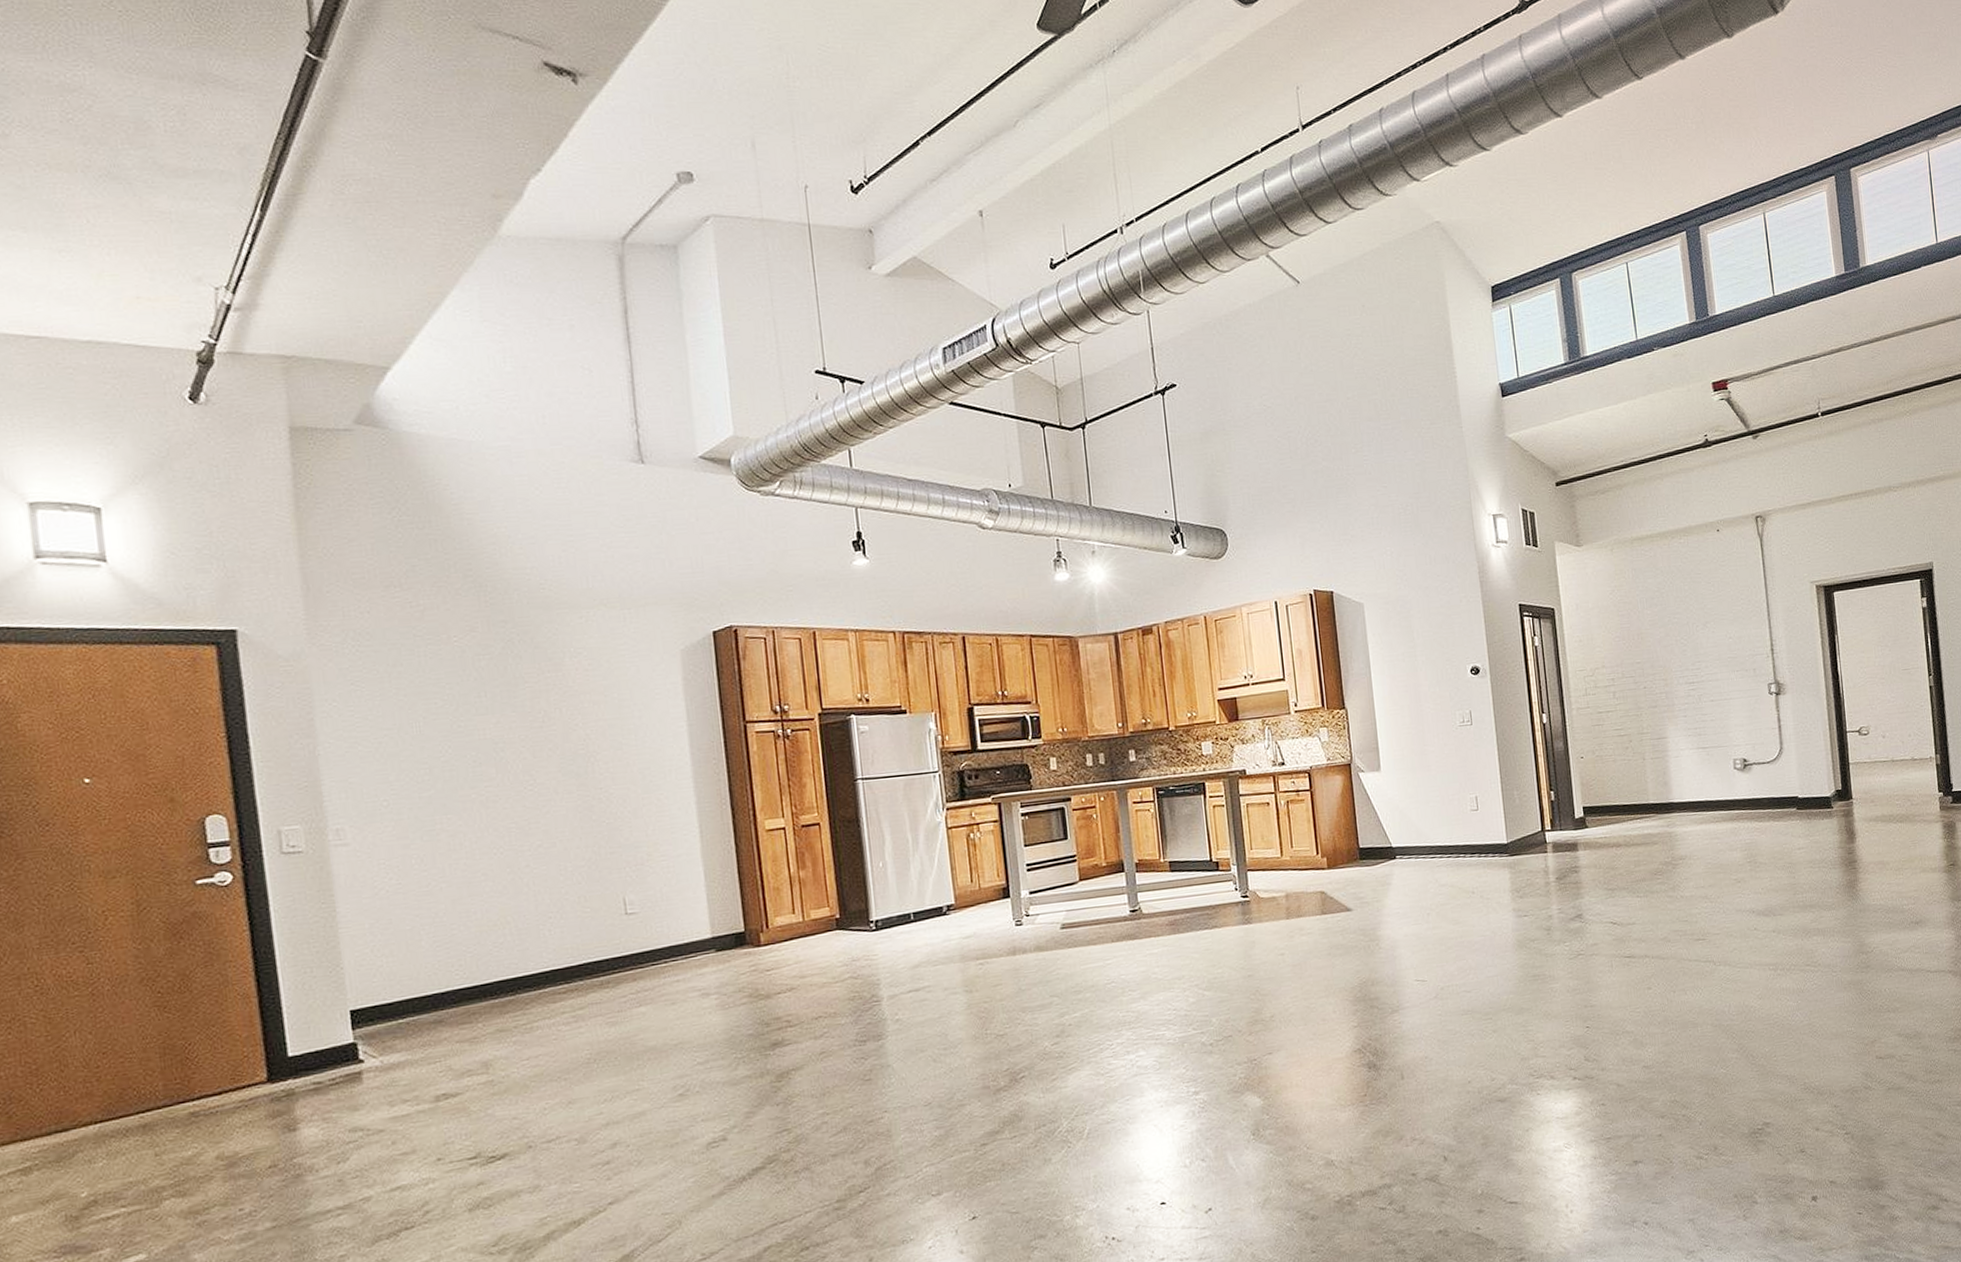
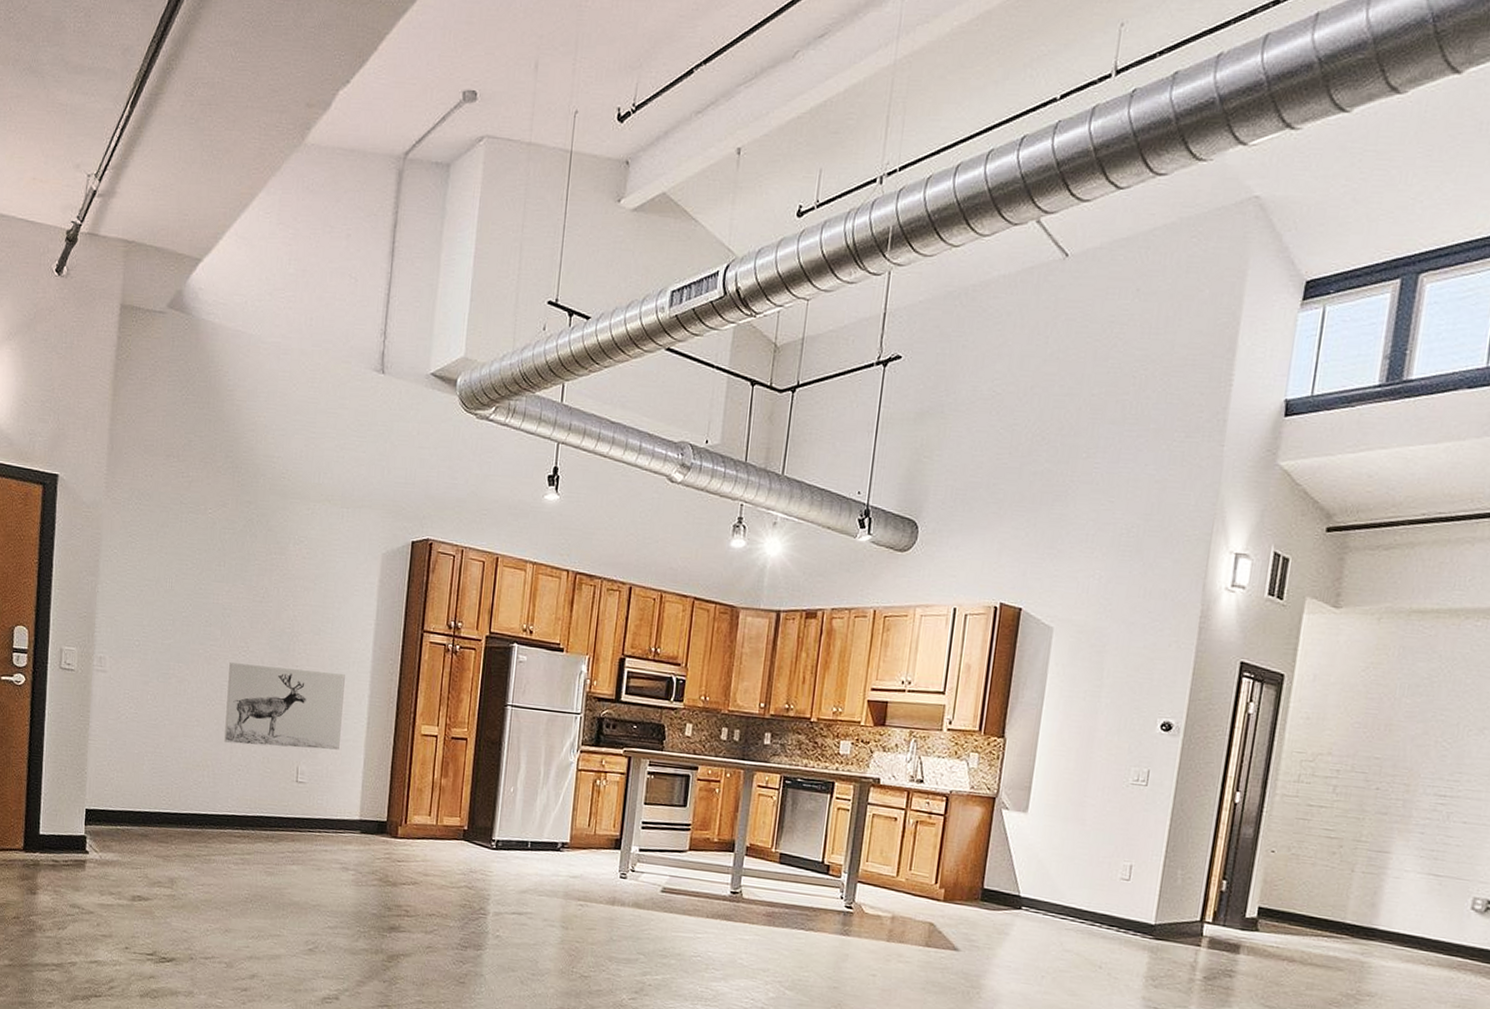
wall art: none [514,786,672,891] -> present [224,662,345,750]

